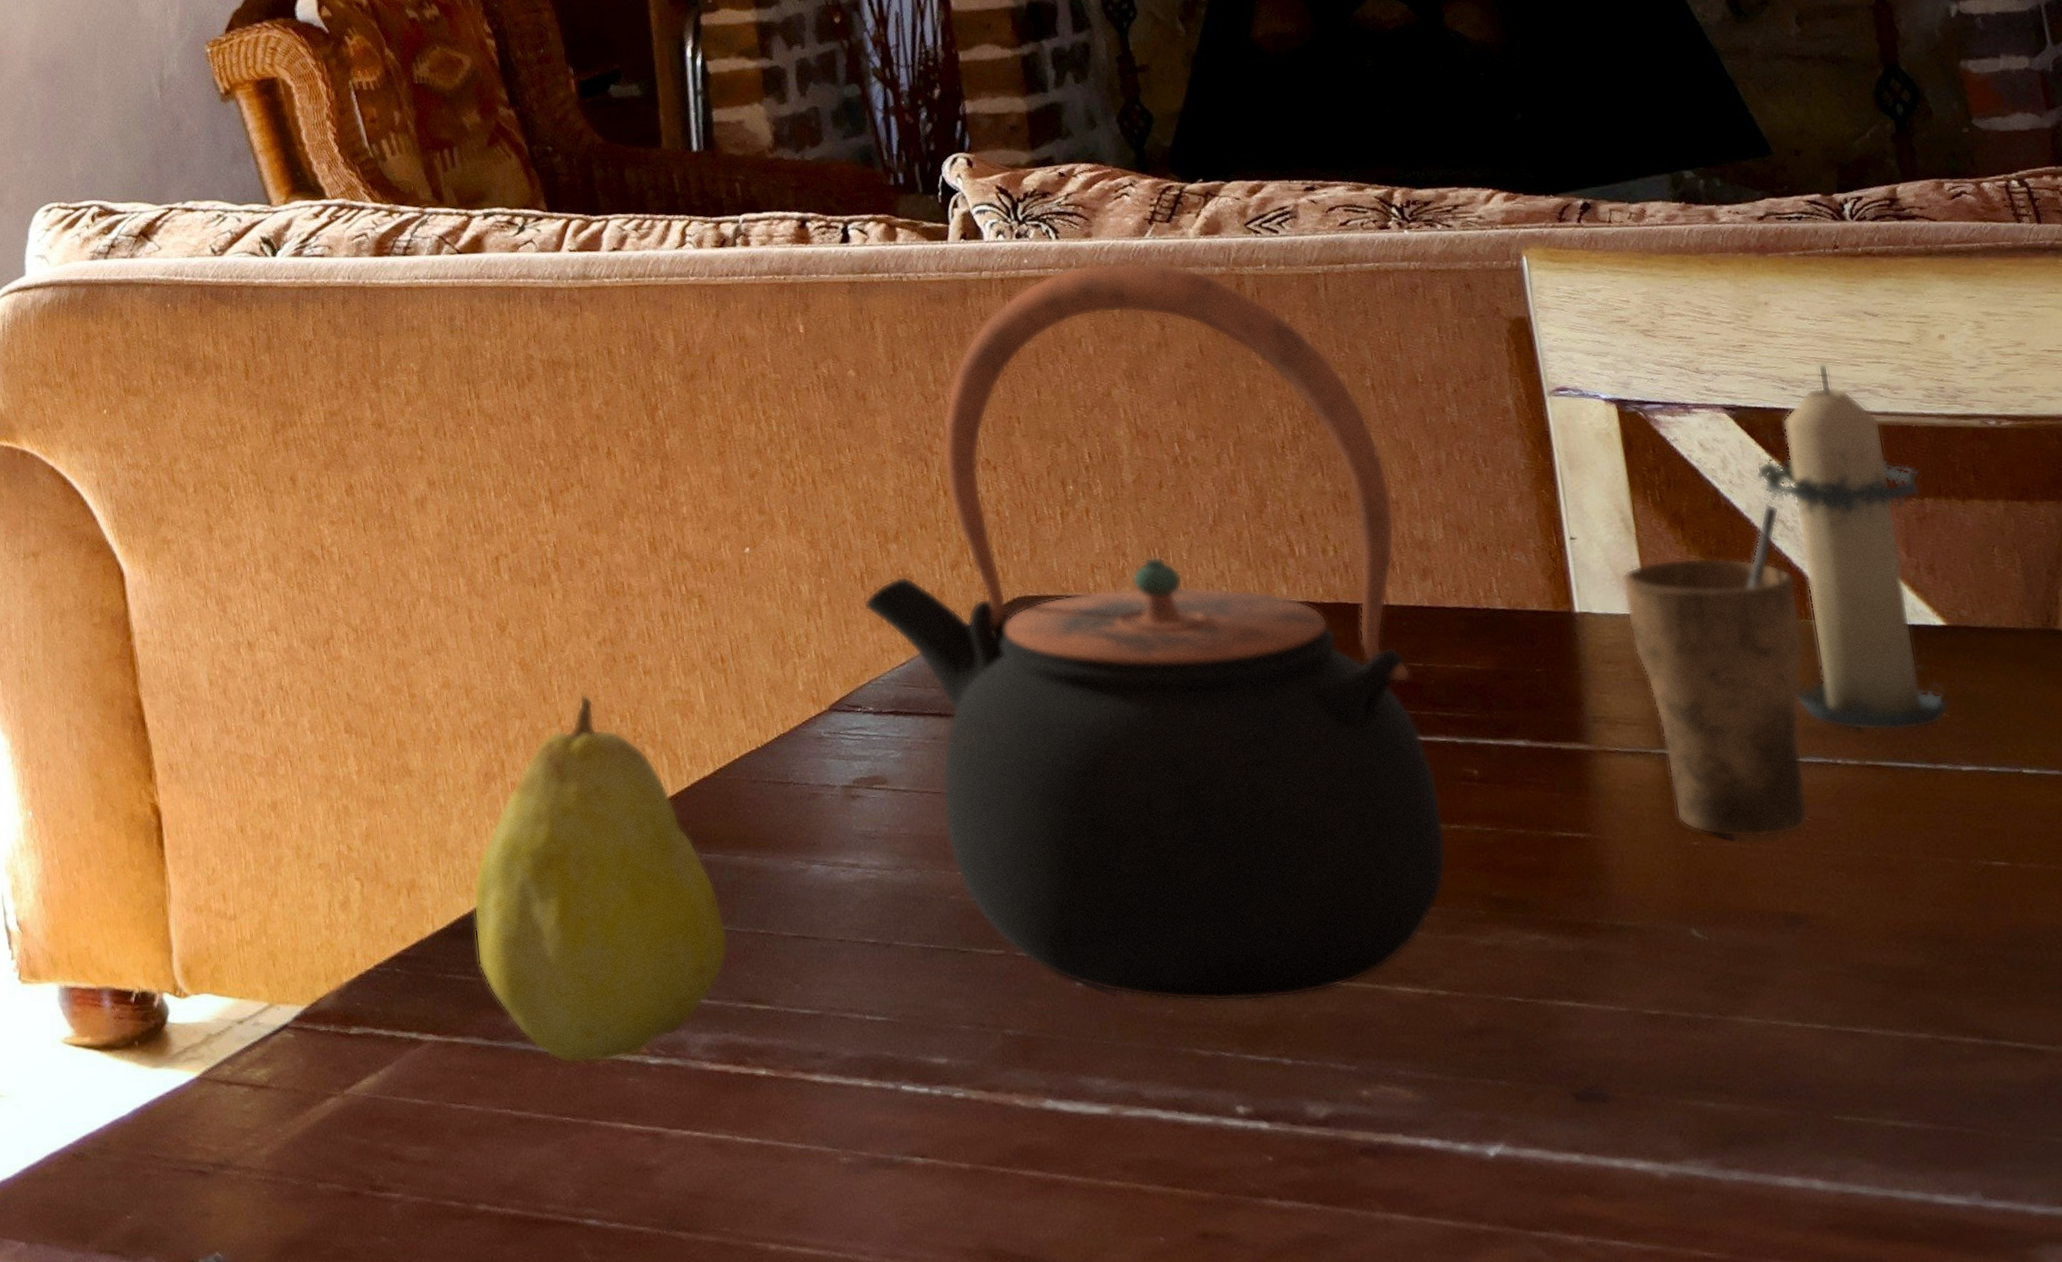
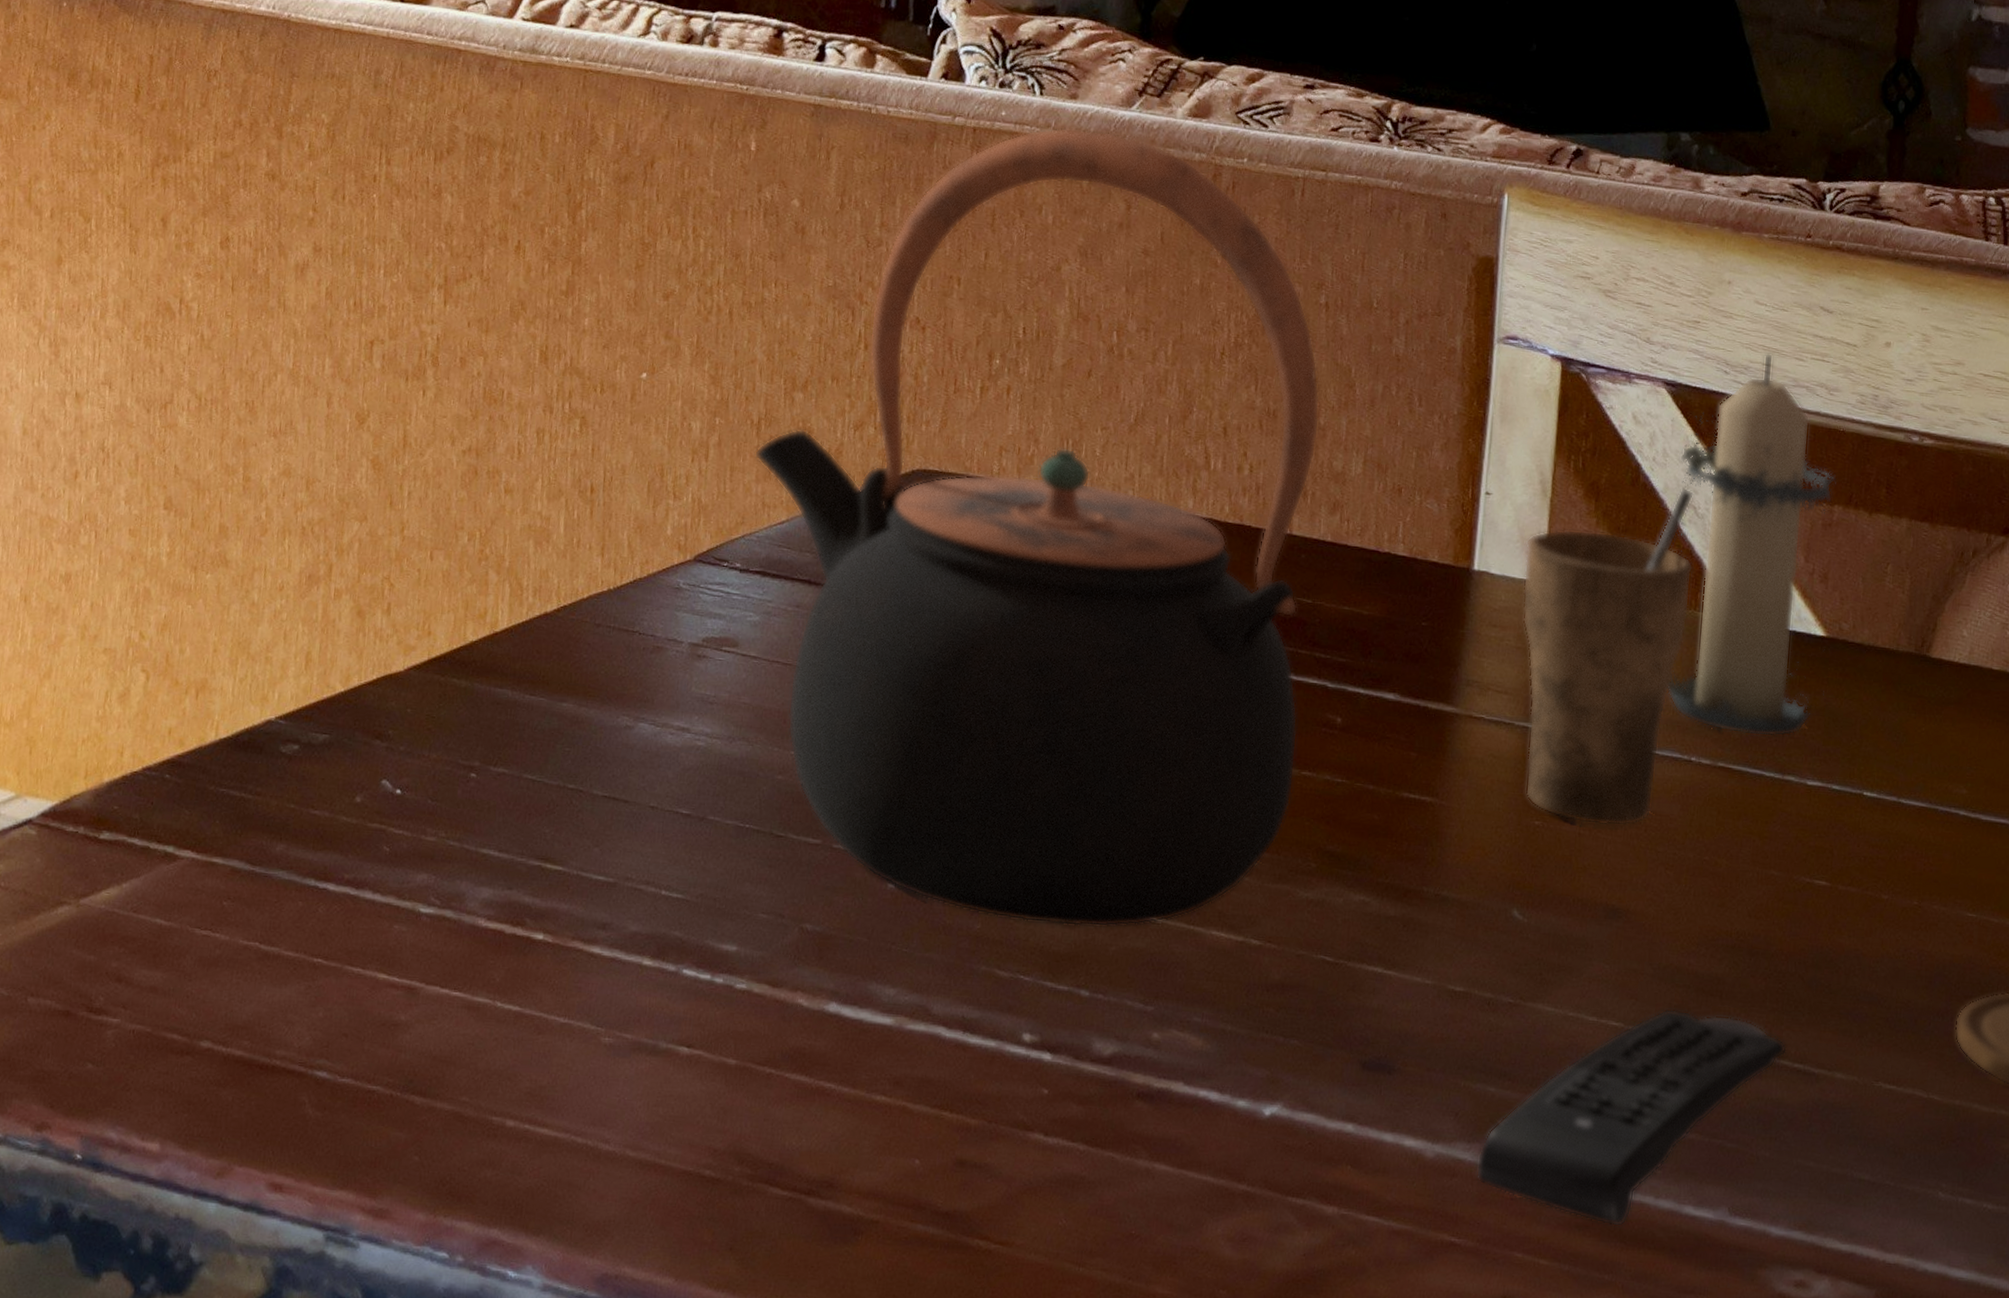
fruit: present [473,694,728,1064] -> none [257,504,534,906]
remote control: none [1711,1004,2004,1224] -> present [1476,1008,1787,1227]

